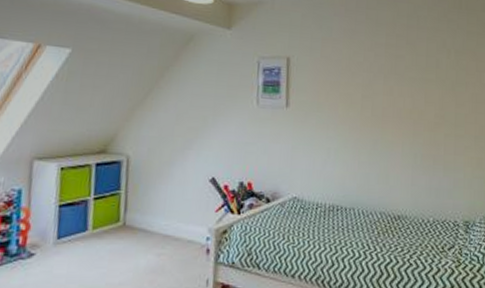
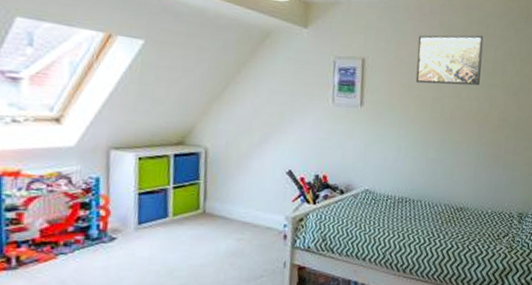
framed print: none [343,28,414,81] -> present [415,35,484,86]

